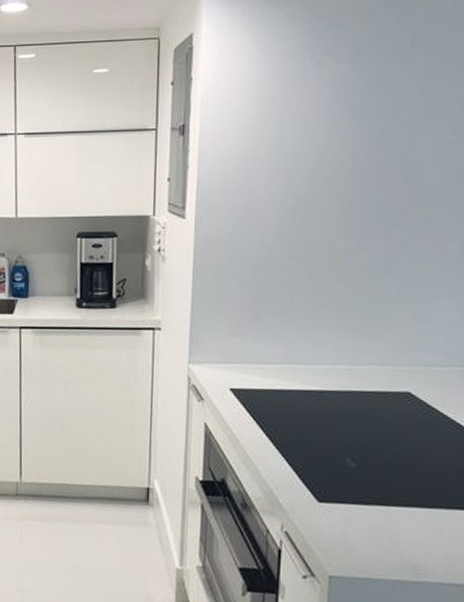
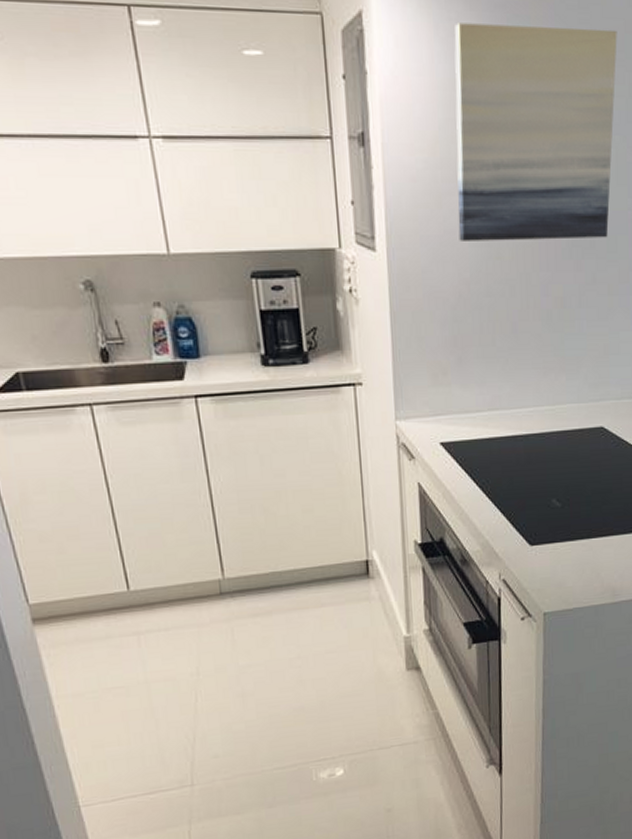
wall art: none [264,27,441,212] -> present [454,23,617,241]

